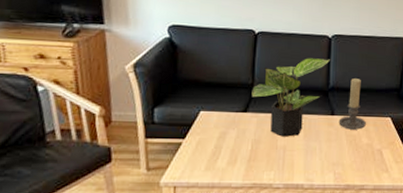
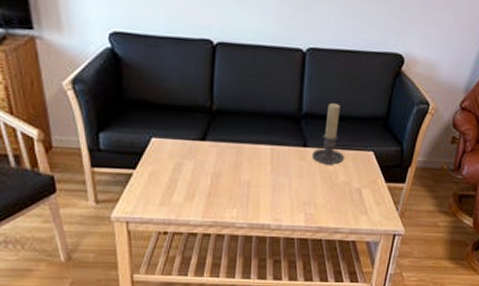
potted plant: present [251,58,331,137] -> none [210,76,305,171]

